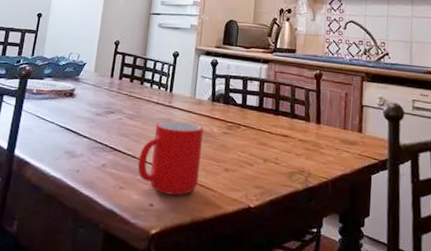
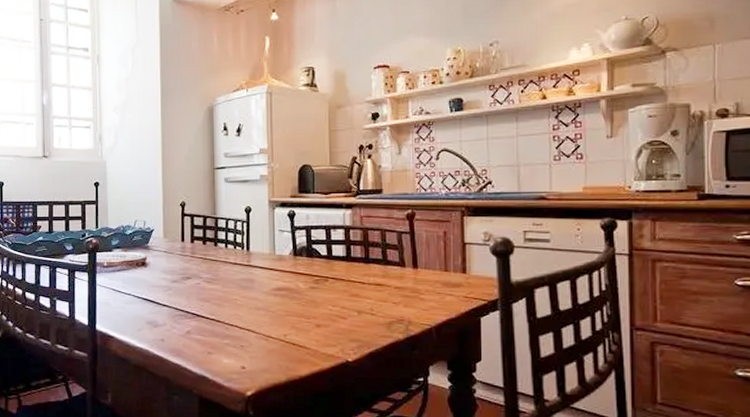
cup: present [137,120,204,196] -> none [223,280,289,356]

